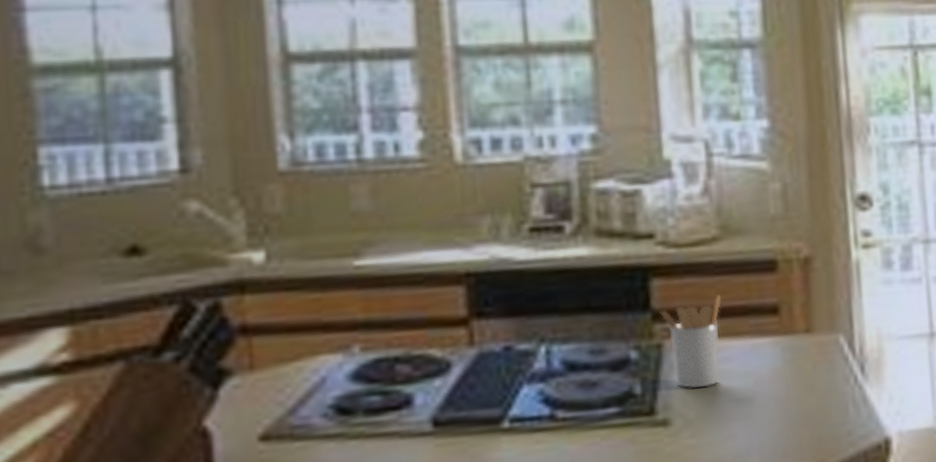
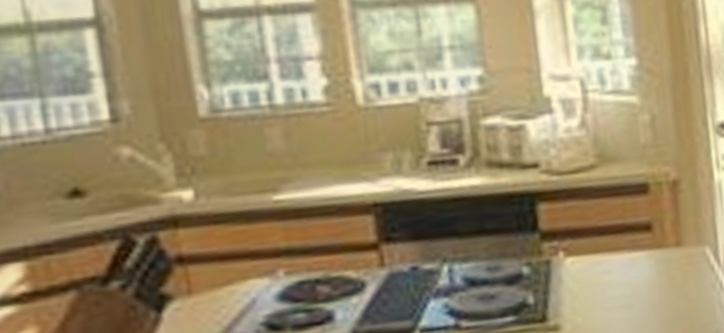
utensil holder: present [659,294,722,389] -> none [547,215,602,299]

